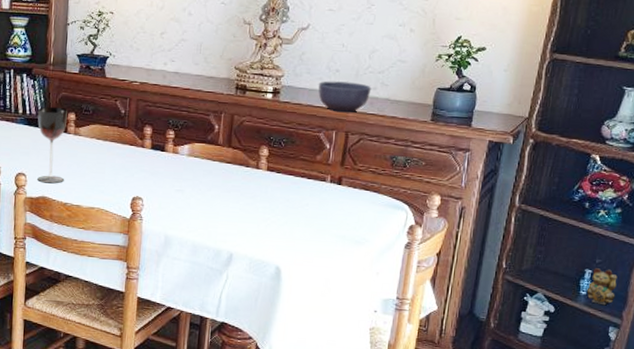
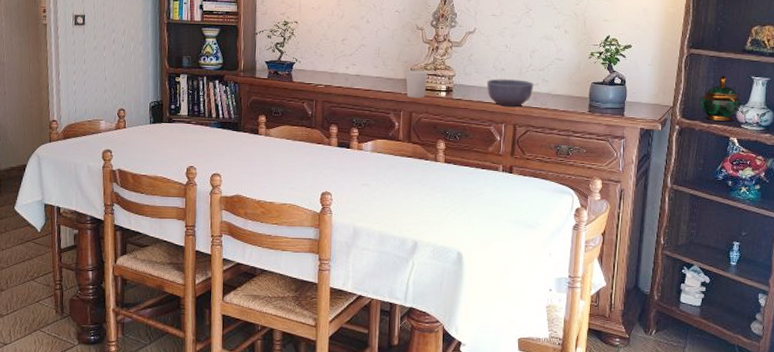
wineglass: present [37,106,67,184] -> none [230,110,258,183]
candle holder: none [229,68,253,100] -> present [406,70,427,98]
decorative jar: none [559,85,610,137] -> present [699,76,742,122]
decorative figurine: present [586,268,618,306] -> none [736,240,762,275]

